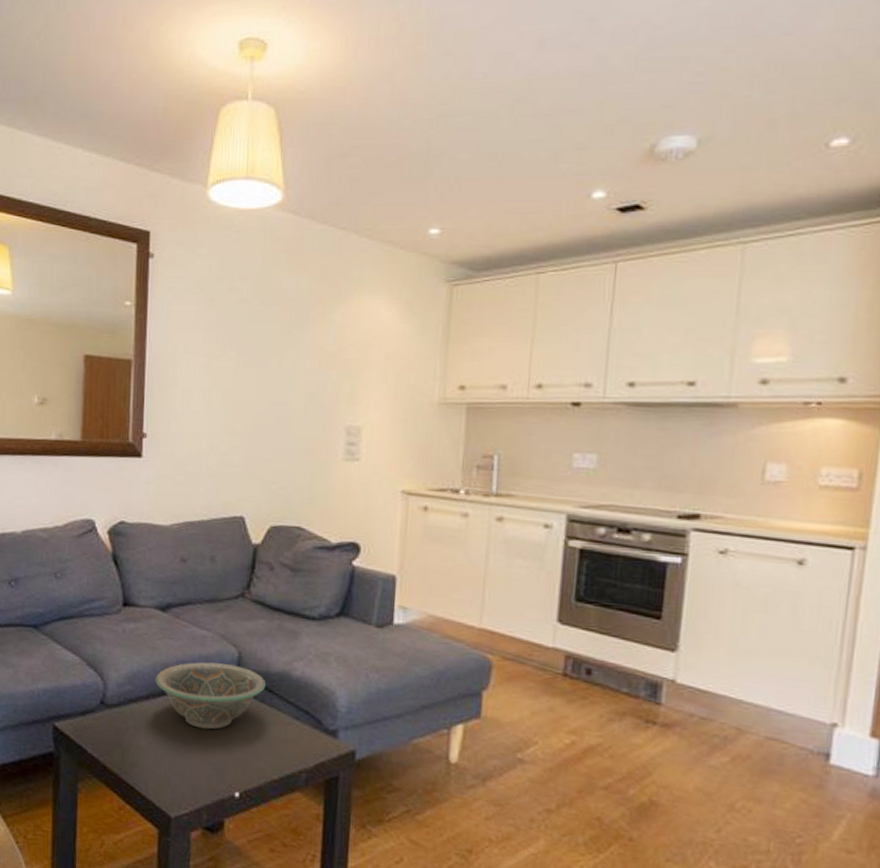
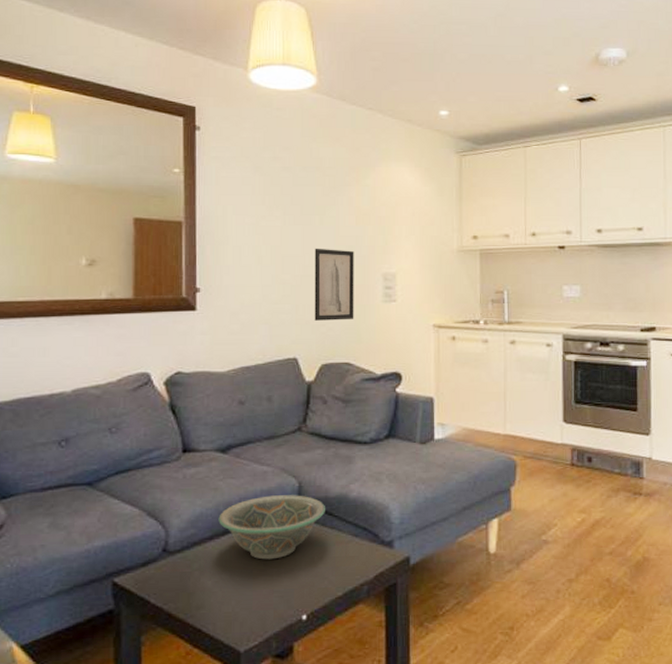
wall art: none [265,394,315,479] -> present [314,248,354,321]

